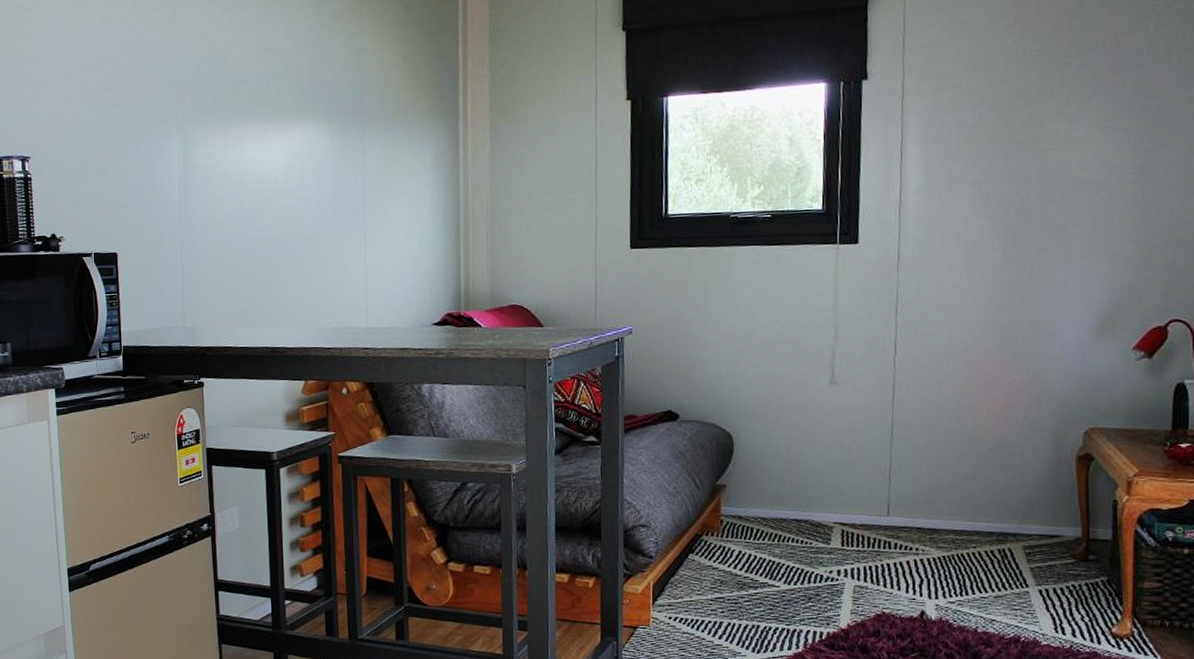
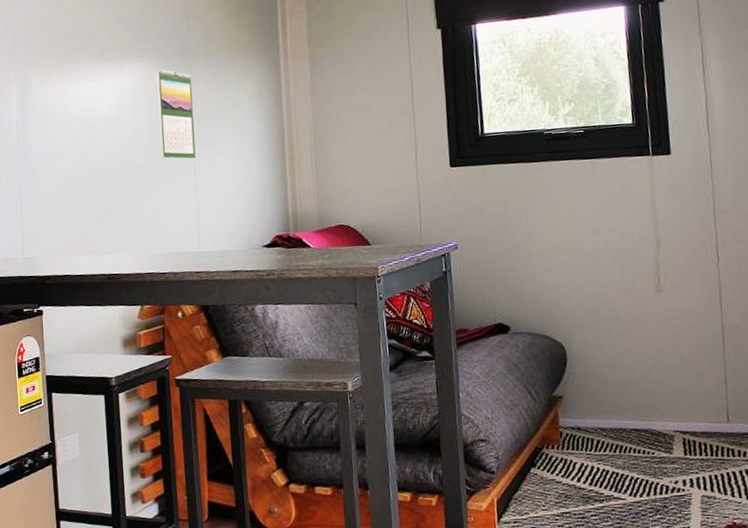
calendar: none [327,133,367,230] -> present [156,69,196,159]

